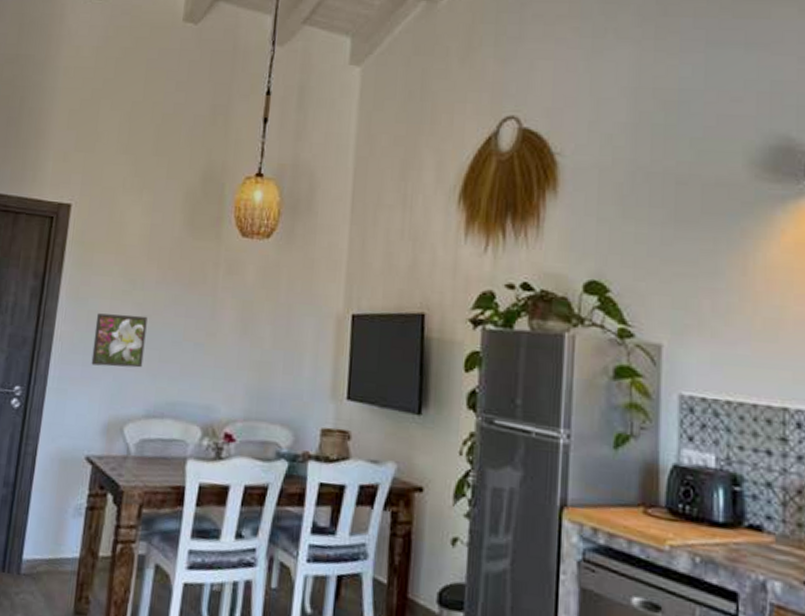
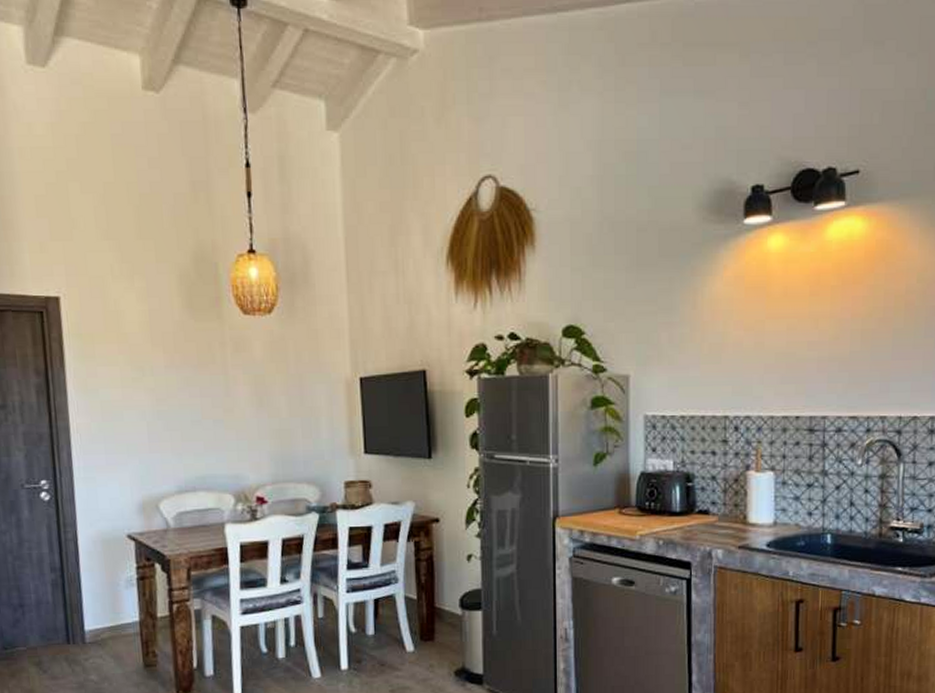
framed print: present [91,313,148,368] -> none [110,400,167,452]

